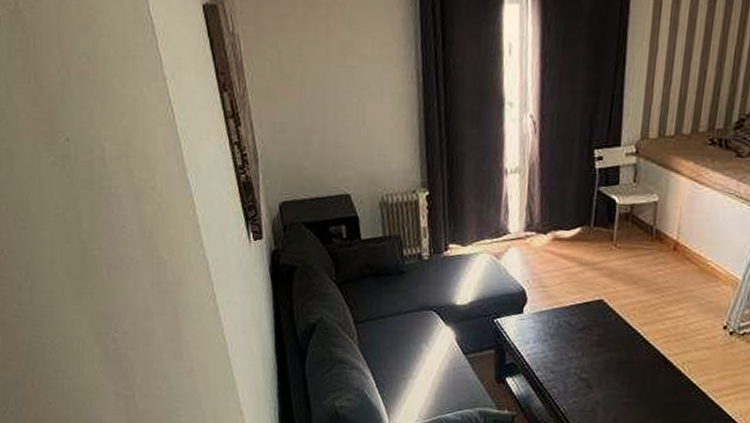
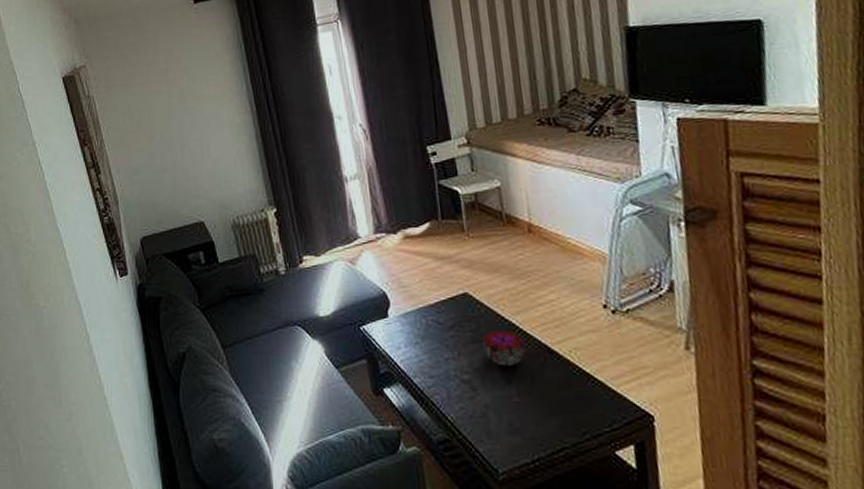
decorative bowl: none [607,337,645,370] -> present [483,330,526,366]

